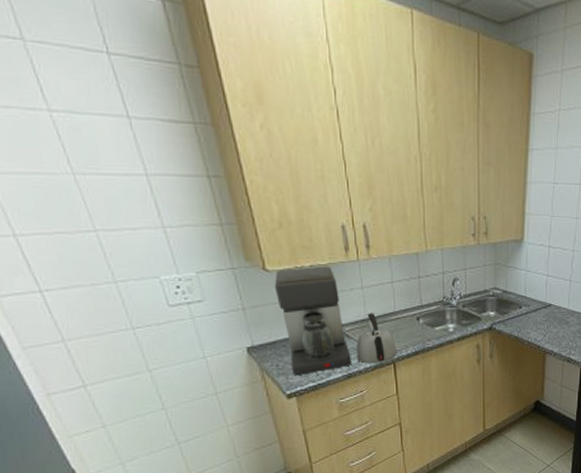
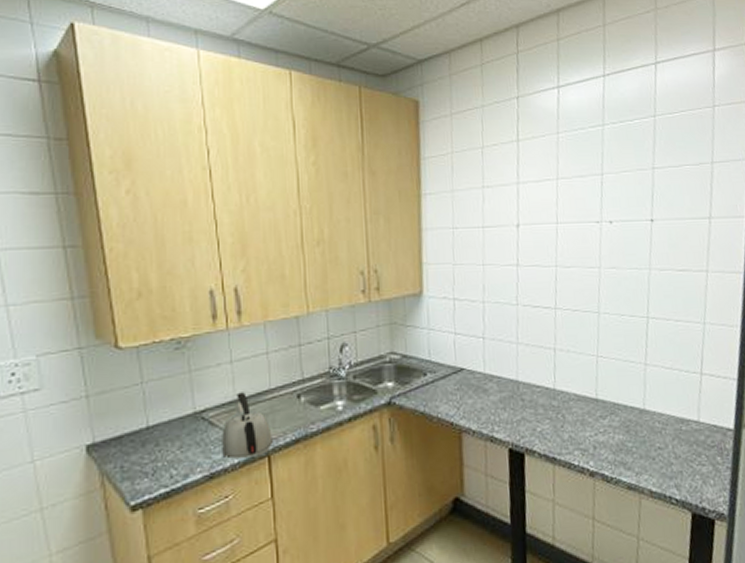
coffee maker: present [274,266,352,375] -> none [126,338,215,479]

